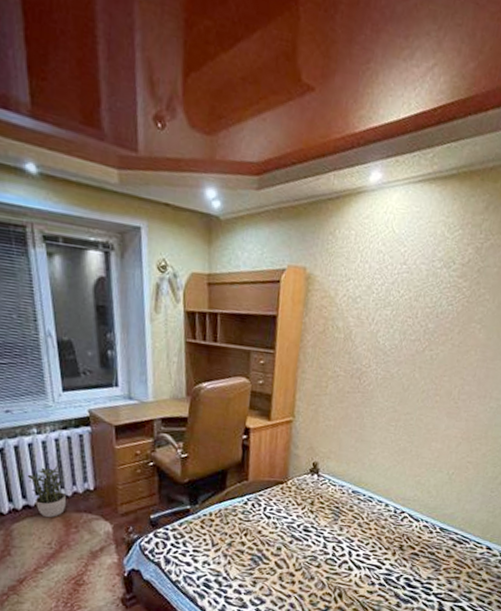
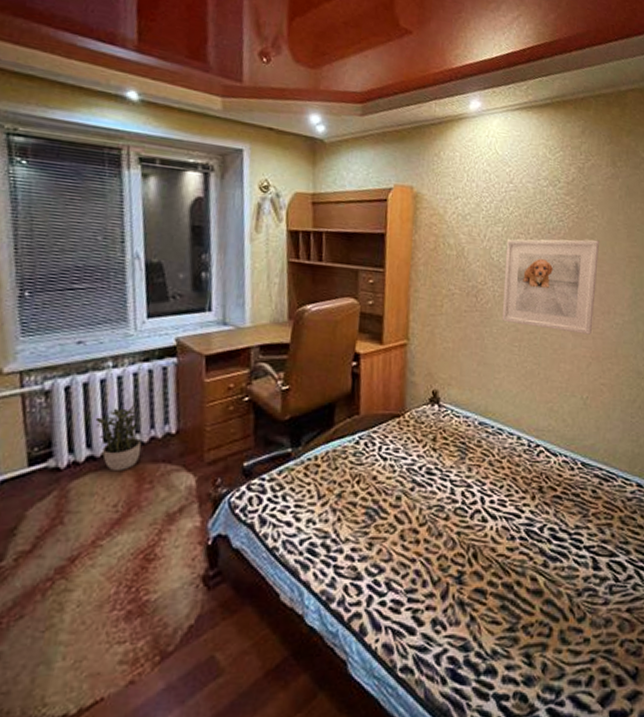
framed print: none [381,322,486,417] -> present [501,239,599,335]

